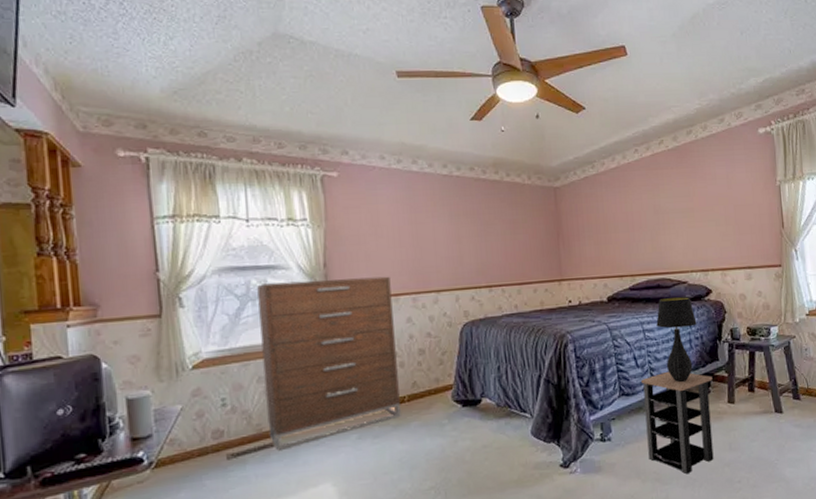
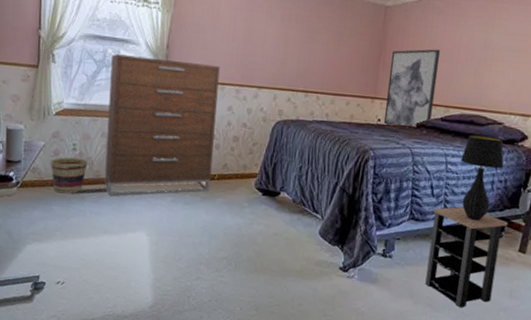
basket: none [193,413,244,463] -> present [50,157,88,194]
wall art: none [569,222,621,305] -> present [383,49,441,126]

